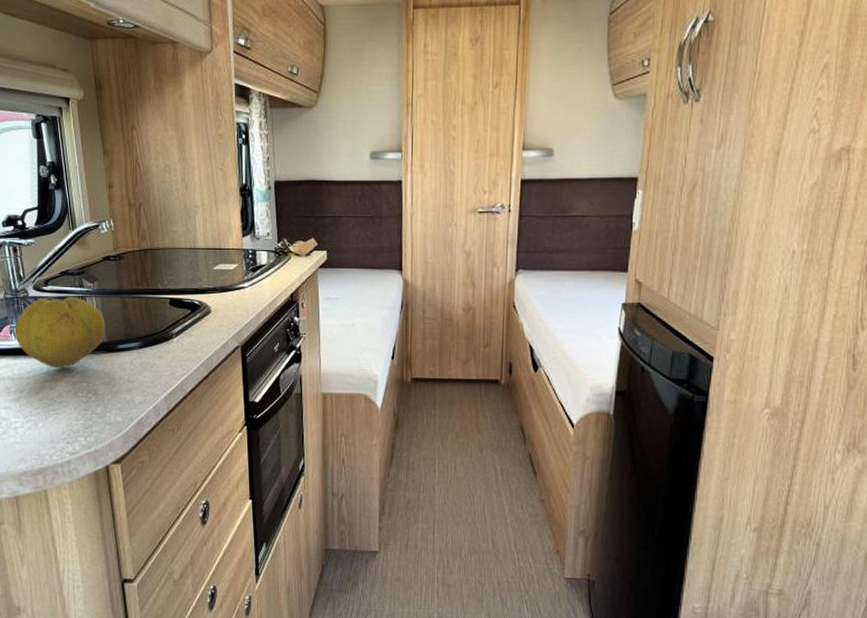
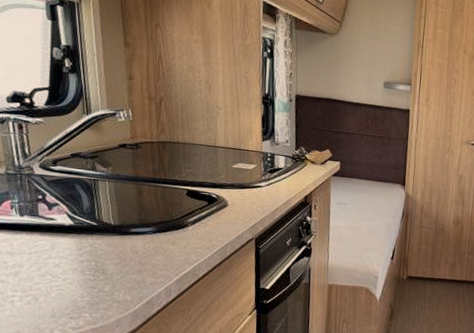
fruit: present [14,297,106,369] -> none [16,177,118,247]

